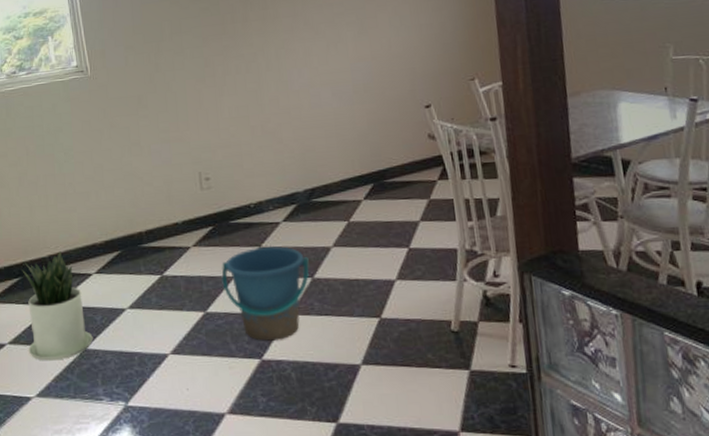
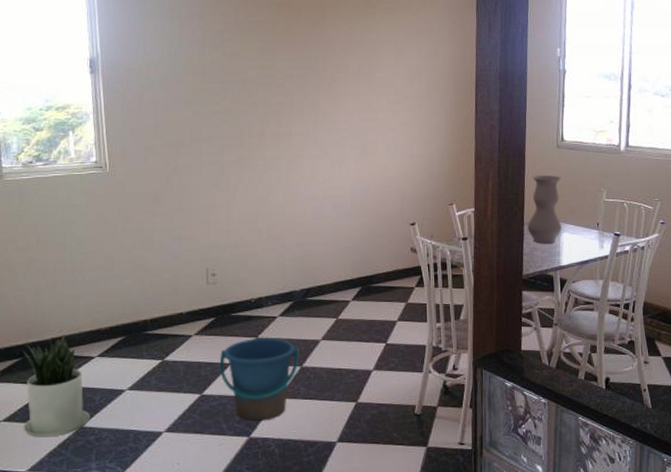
vase: none [571,33,617,119] -> present [527,174,562,244]

